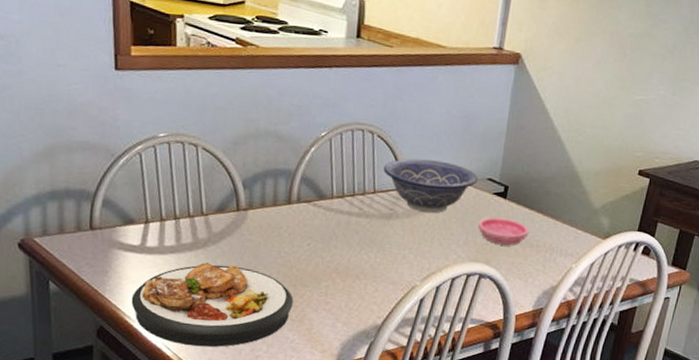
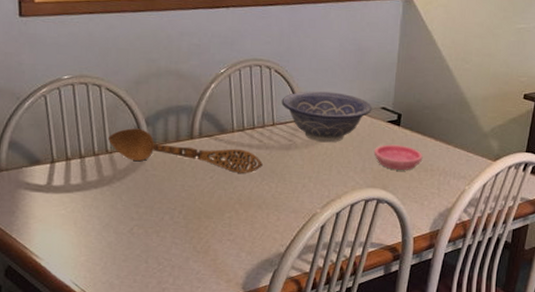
plate: present [131,262,294,347] -> none [38,199,198,282]
wooden spoon: none [204,190,362,242] -> present [108,128,263,173]

